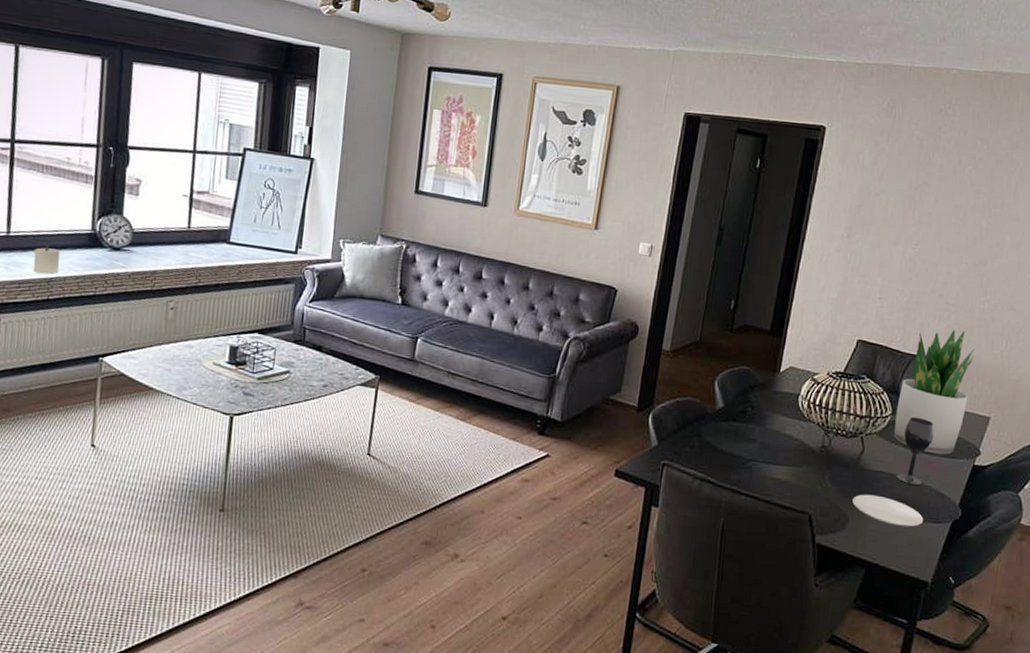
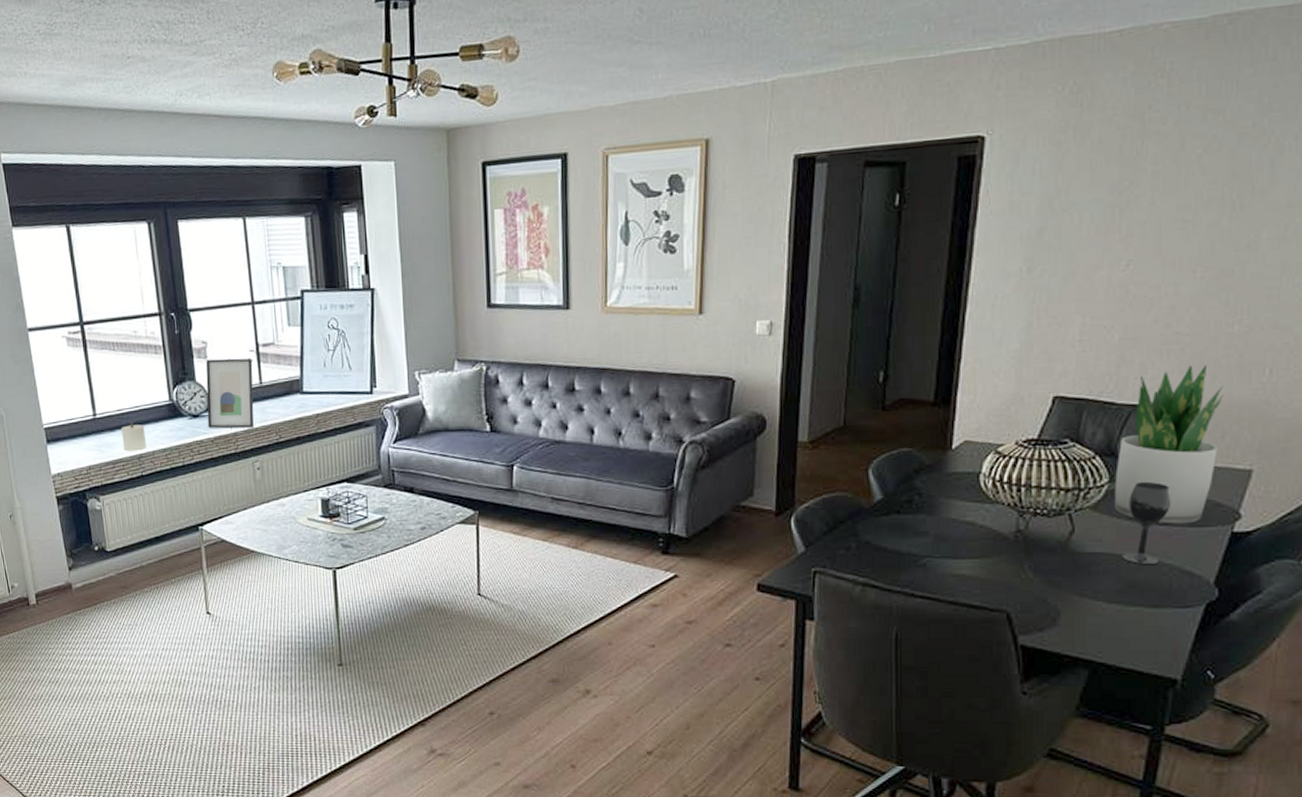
picture frame: none [127,197,186,268] -> present [205,357,254,429]
plate: present [853,494,924,528] -> none [1064,581,1165,617]

